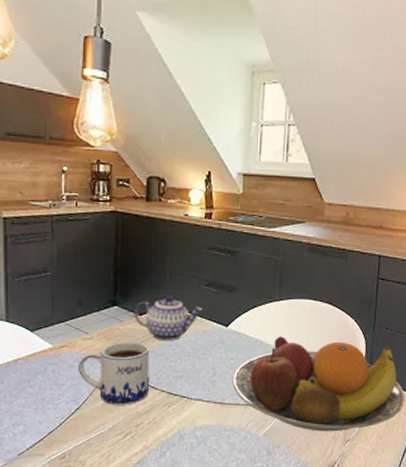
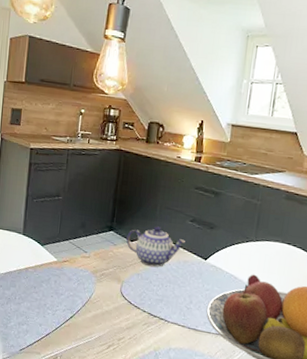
mug: present [77,342,150,405] -> none [75,263,136,320]

